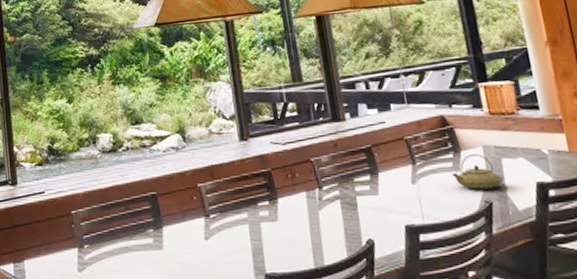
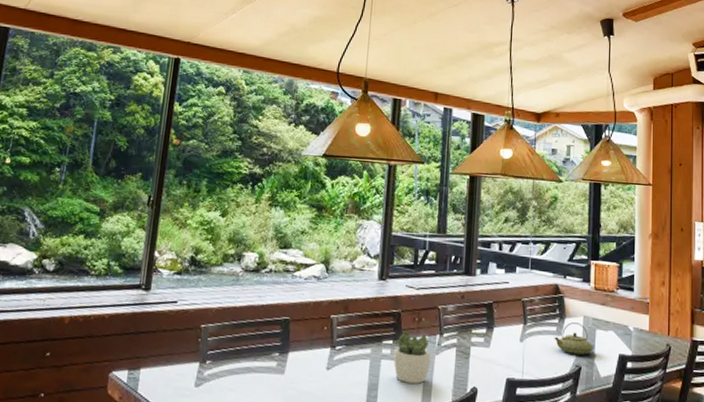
succulent plant: none [272,189,316,243] -> present [393,330,431,384]

